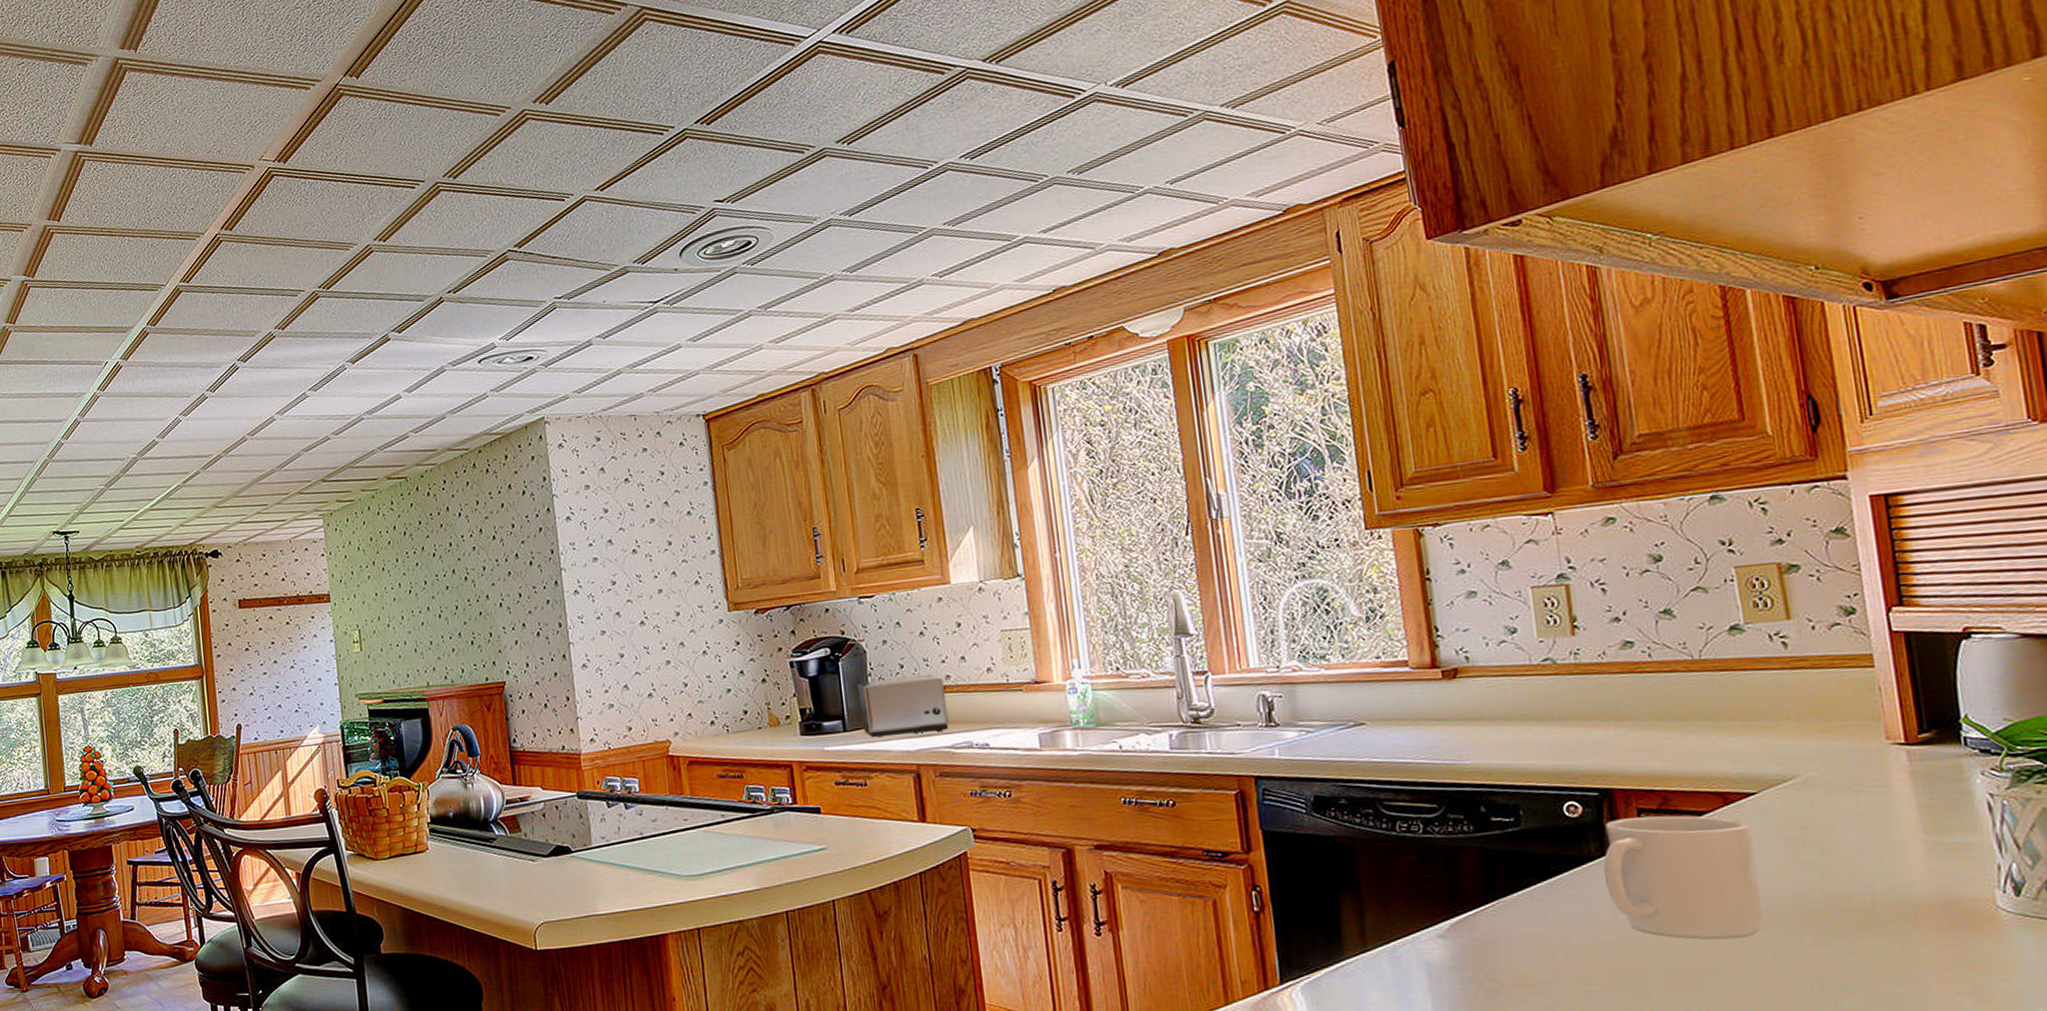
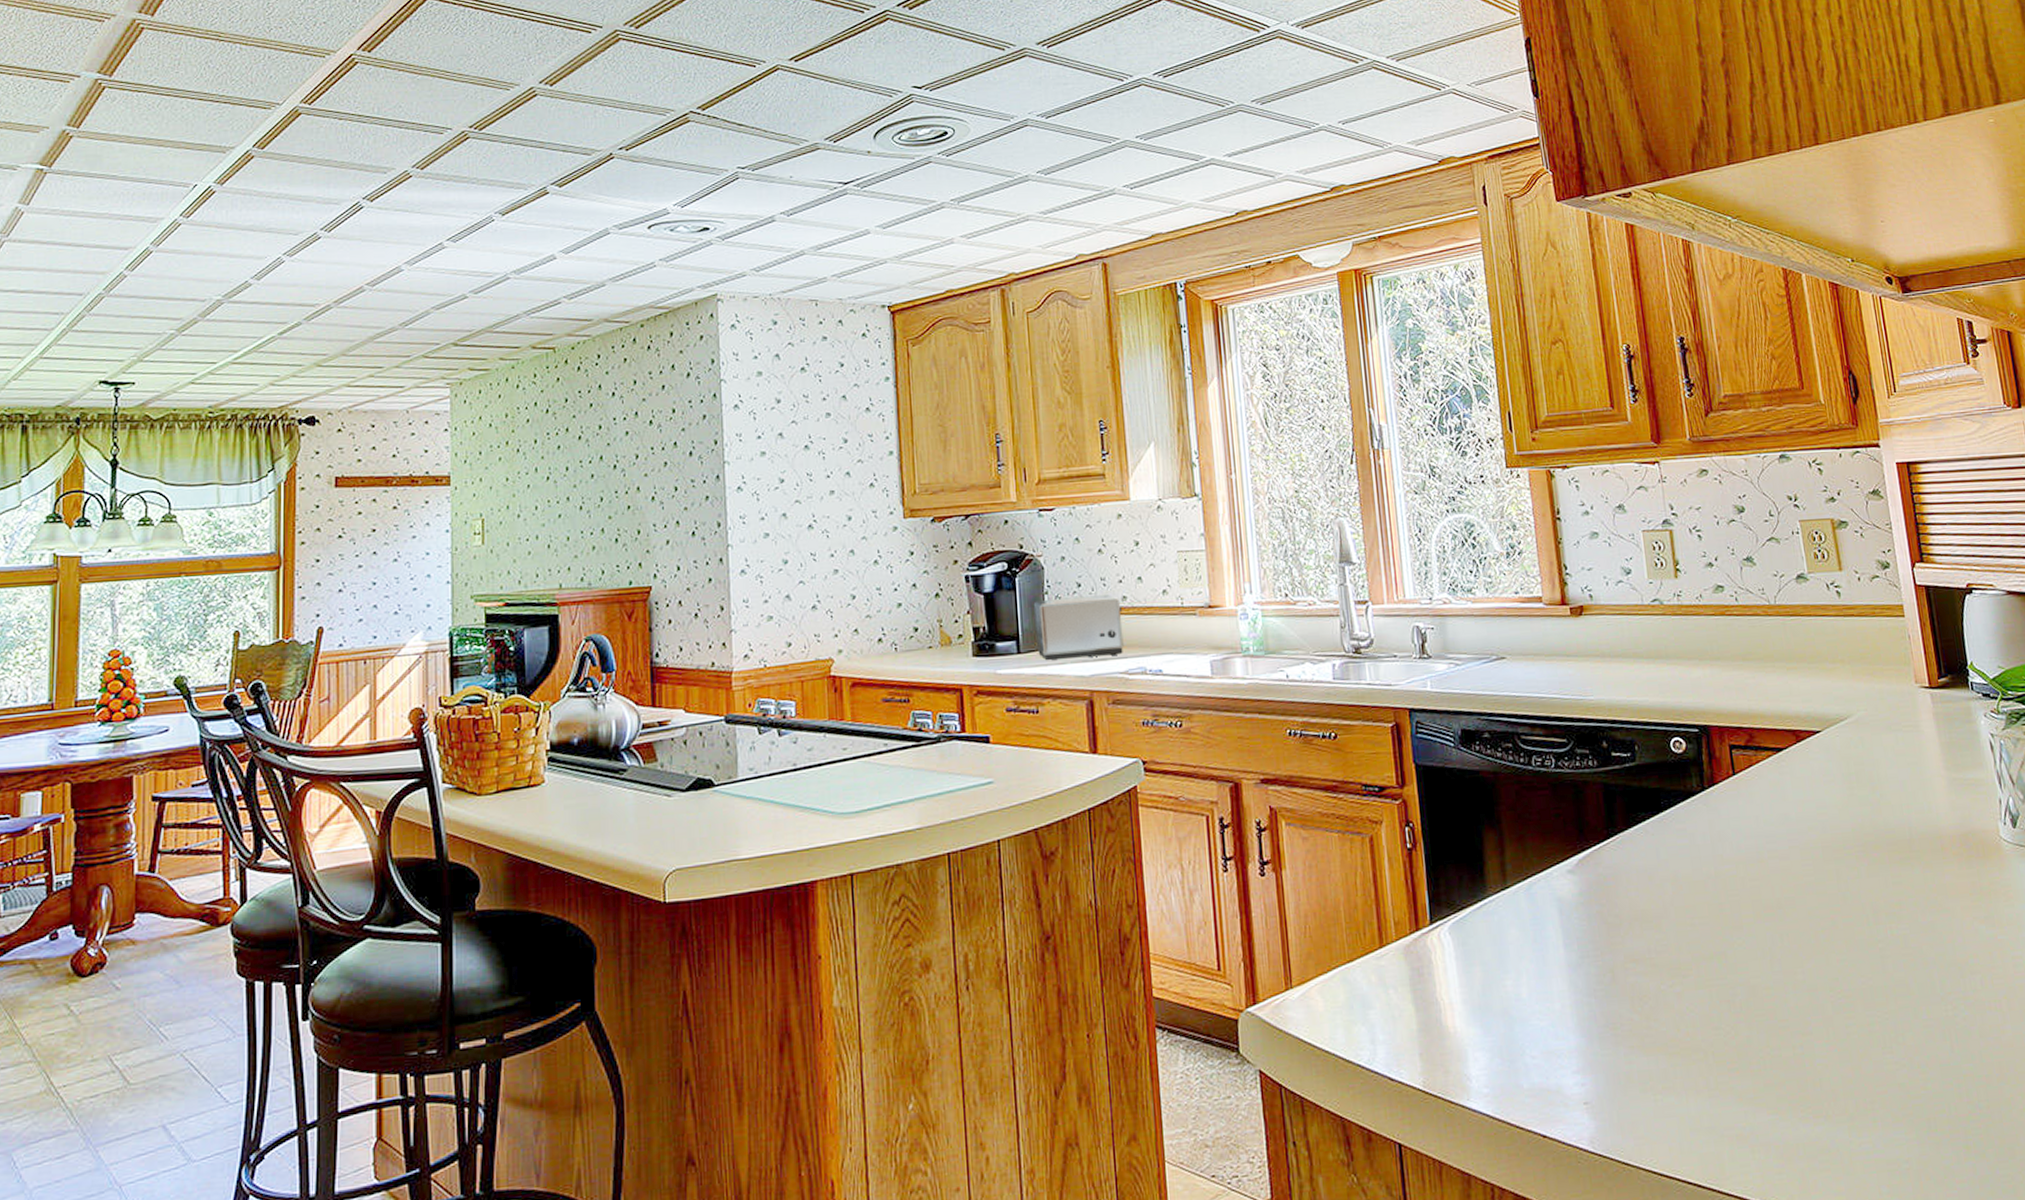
mug: present [1603,815,1762,941] -> none [1703,751,1828,873]

